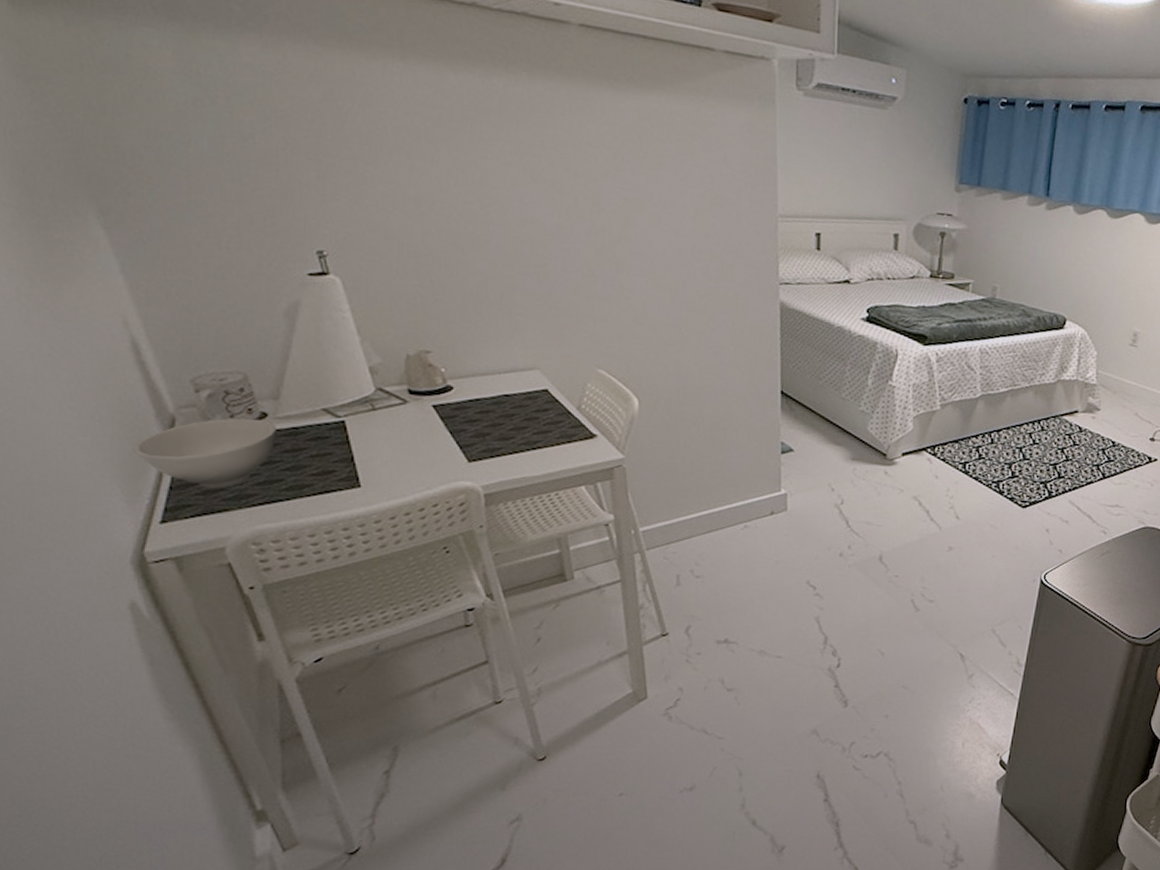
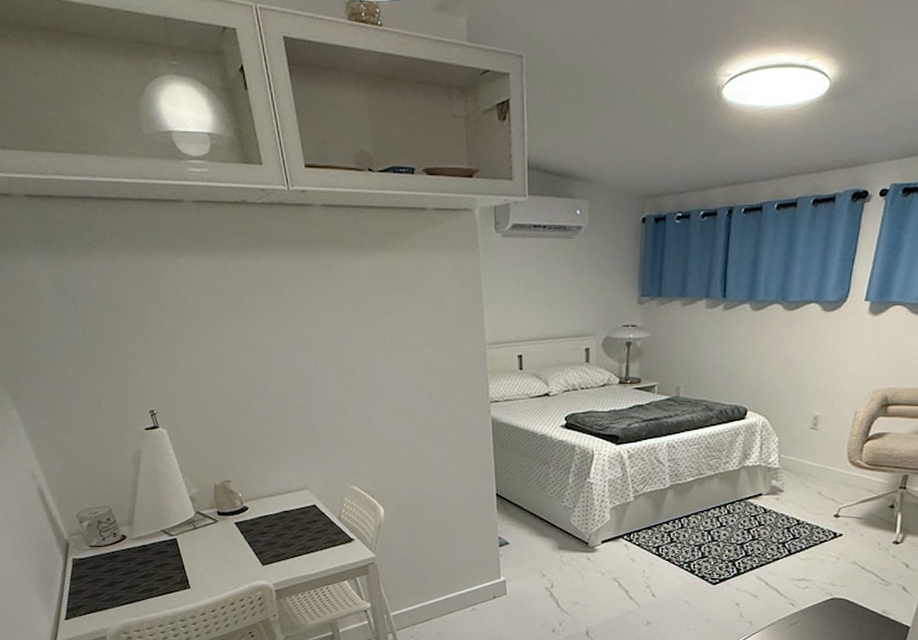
bowl: present [134,418,277,489] -> none [45,540,133,593]

